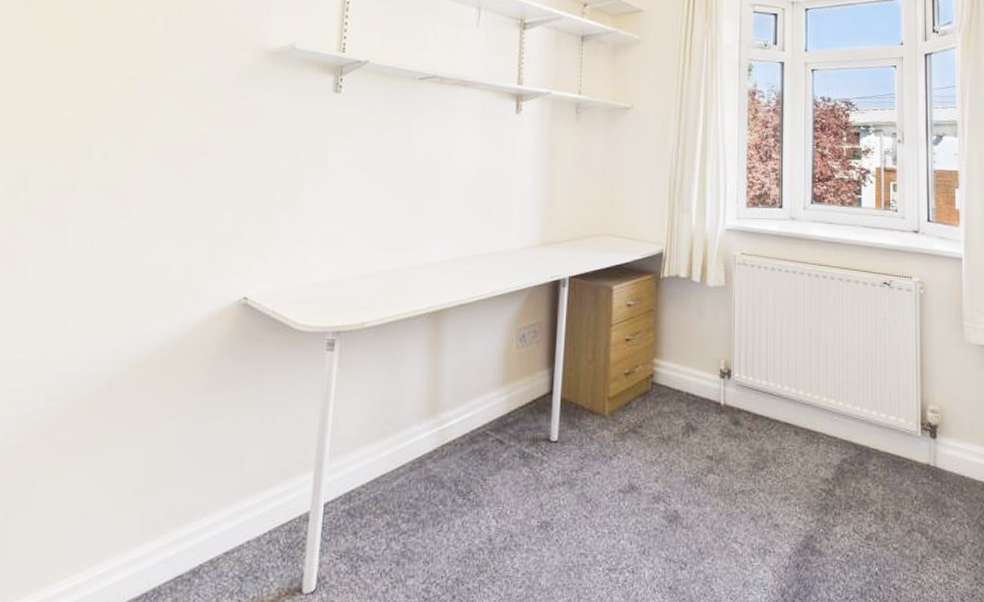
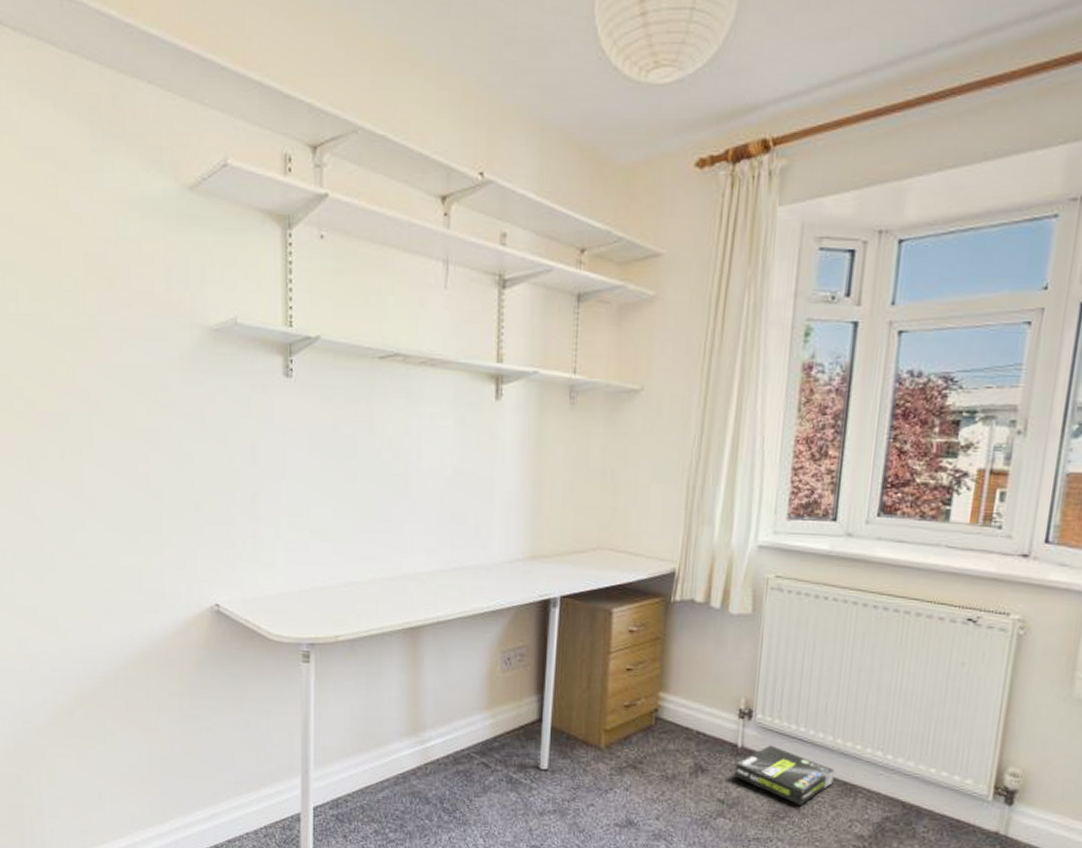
box: none [719,401,799,455] -> present [734,745,834,805]

